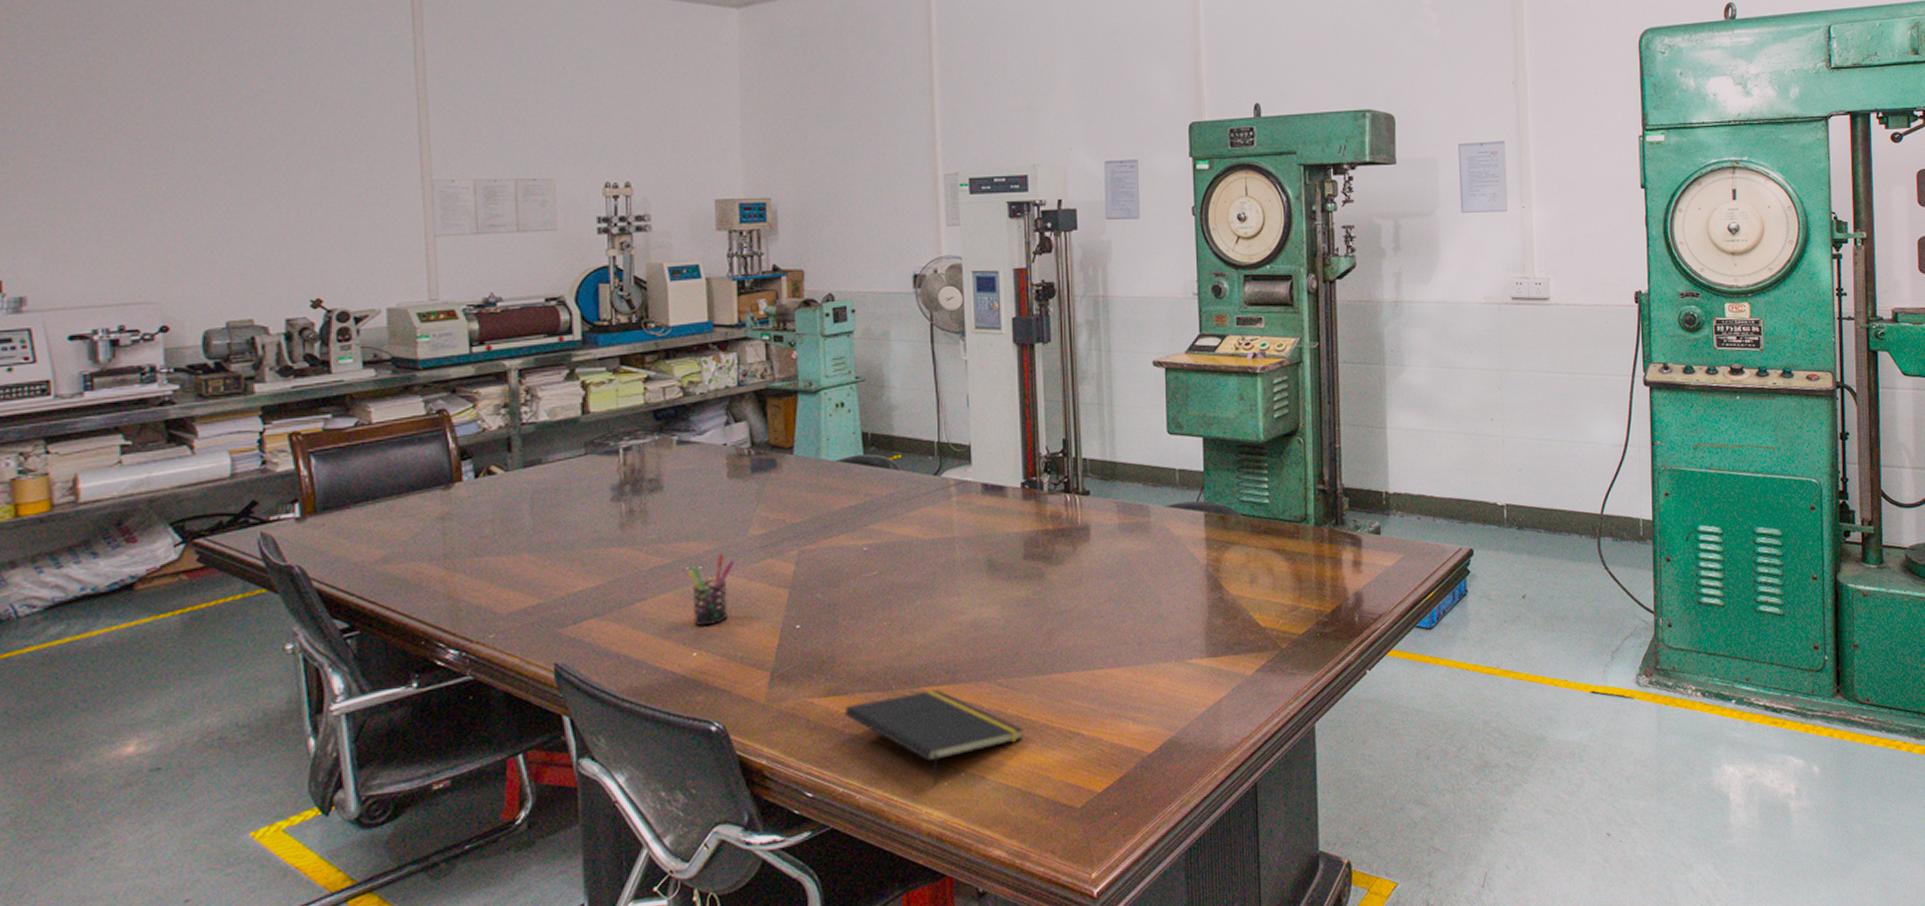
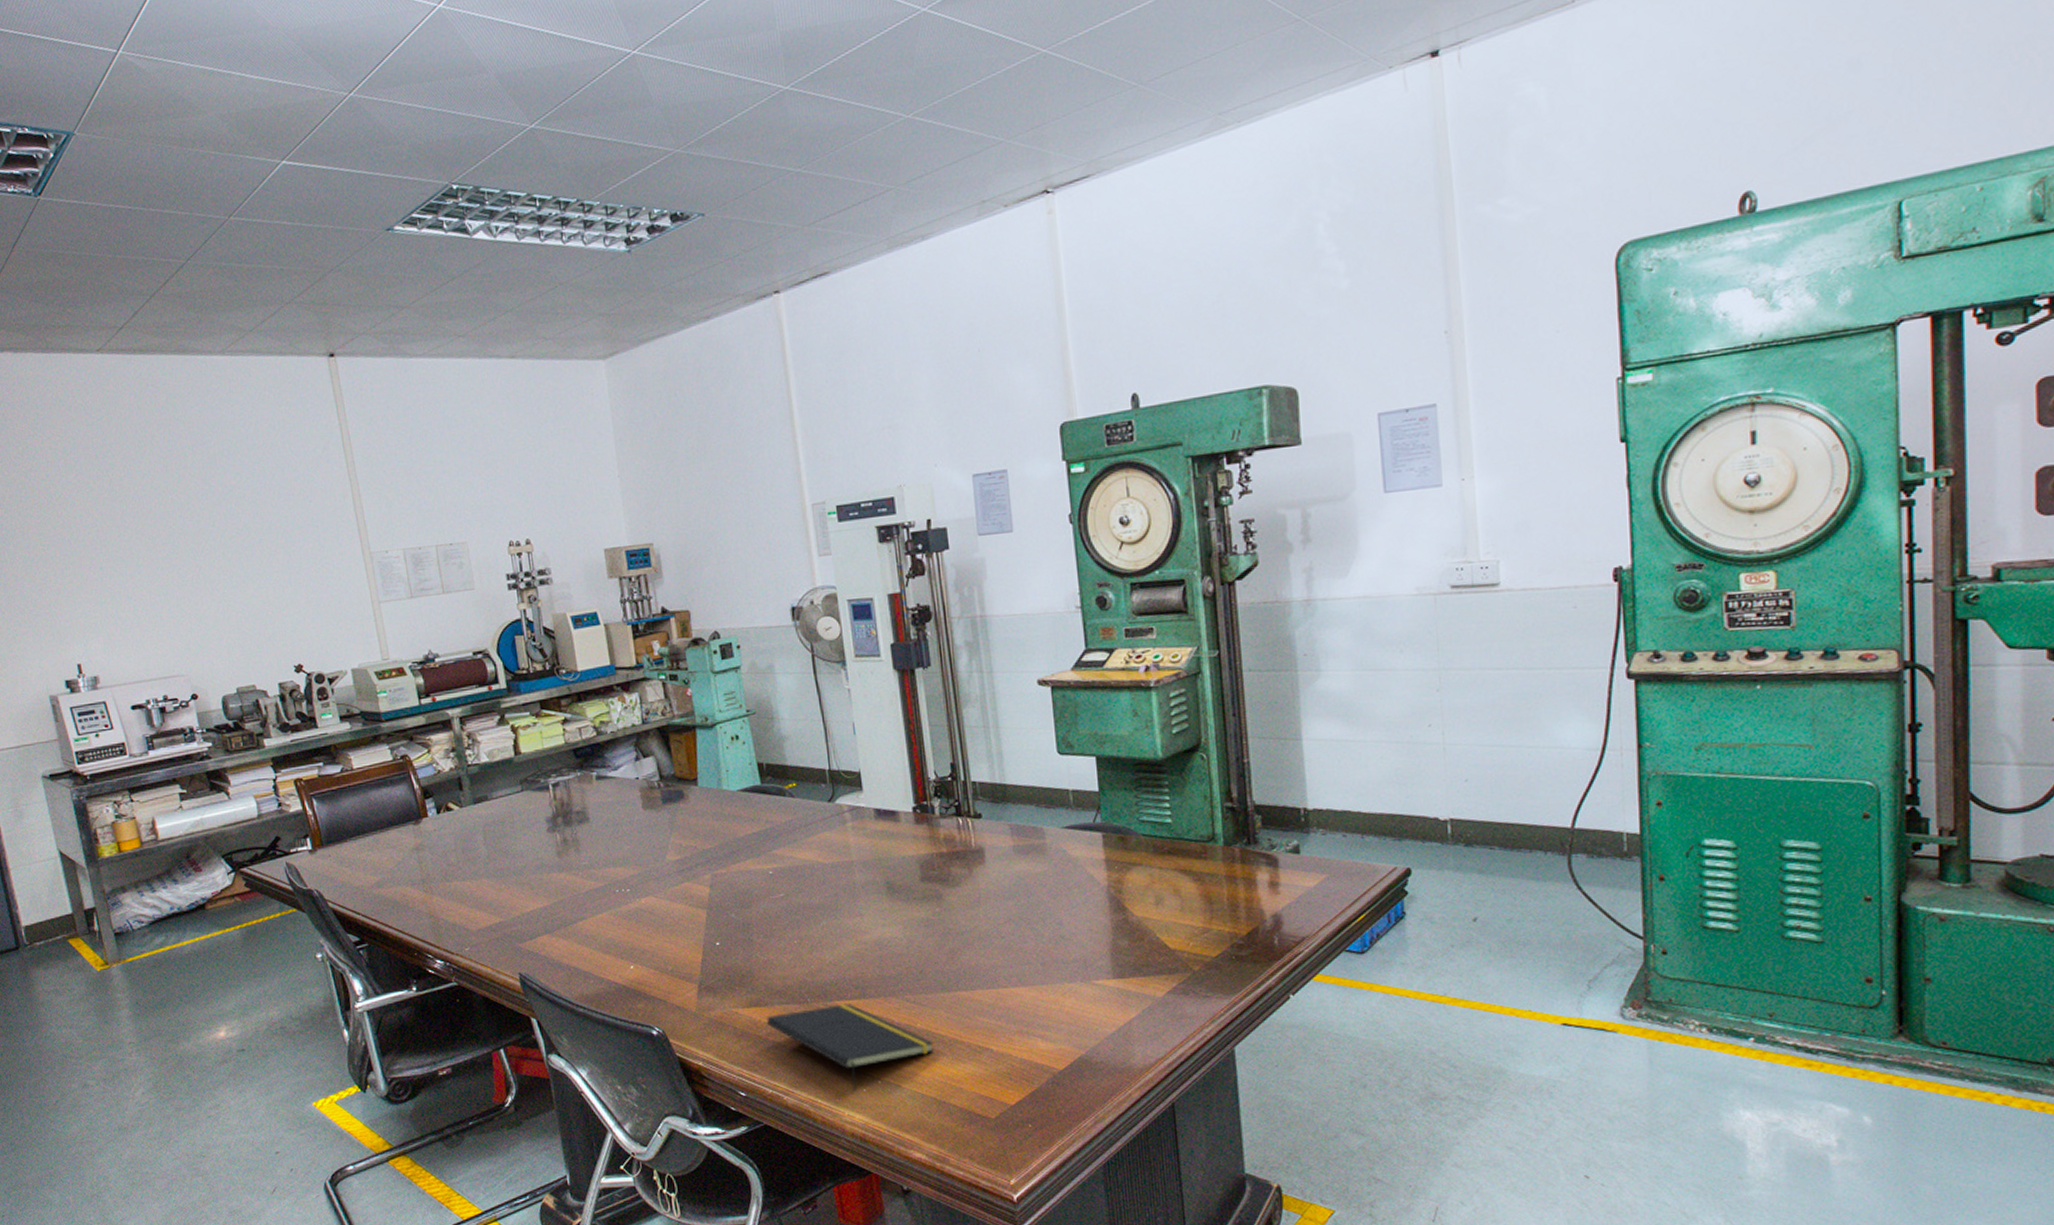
pen holder: present [689,554,736,627] -> none [619,878,658,943]

